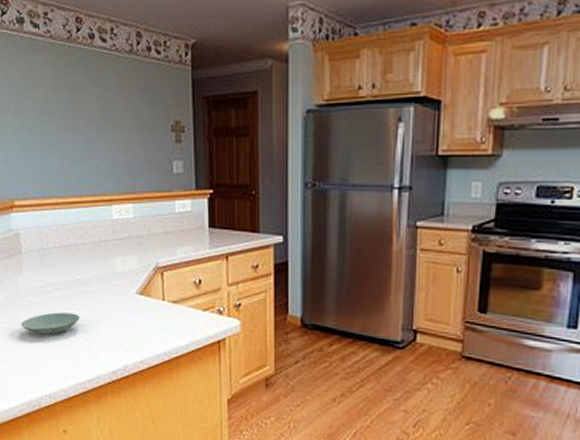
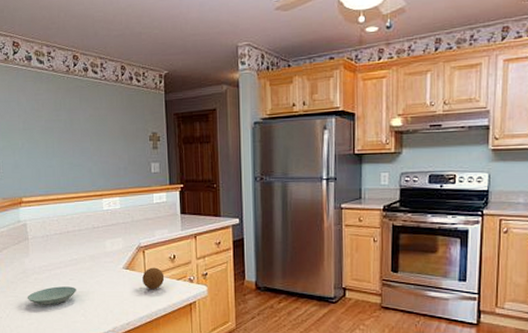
fruit: none [160,293,188,321] -> present [142,267,165,289]

